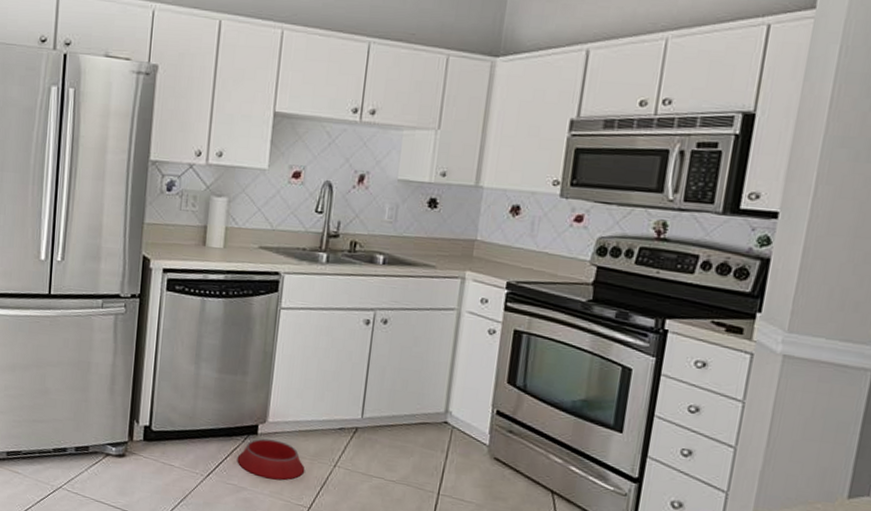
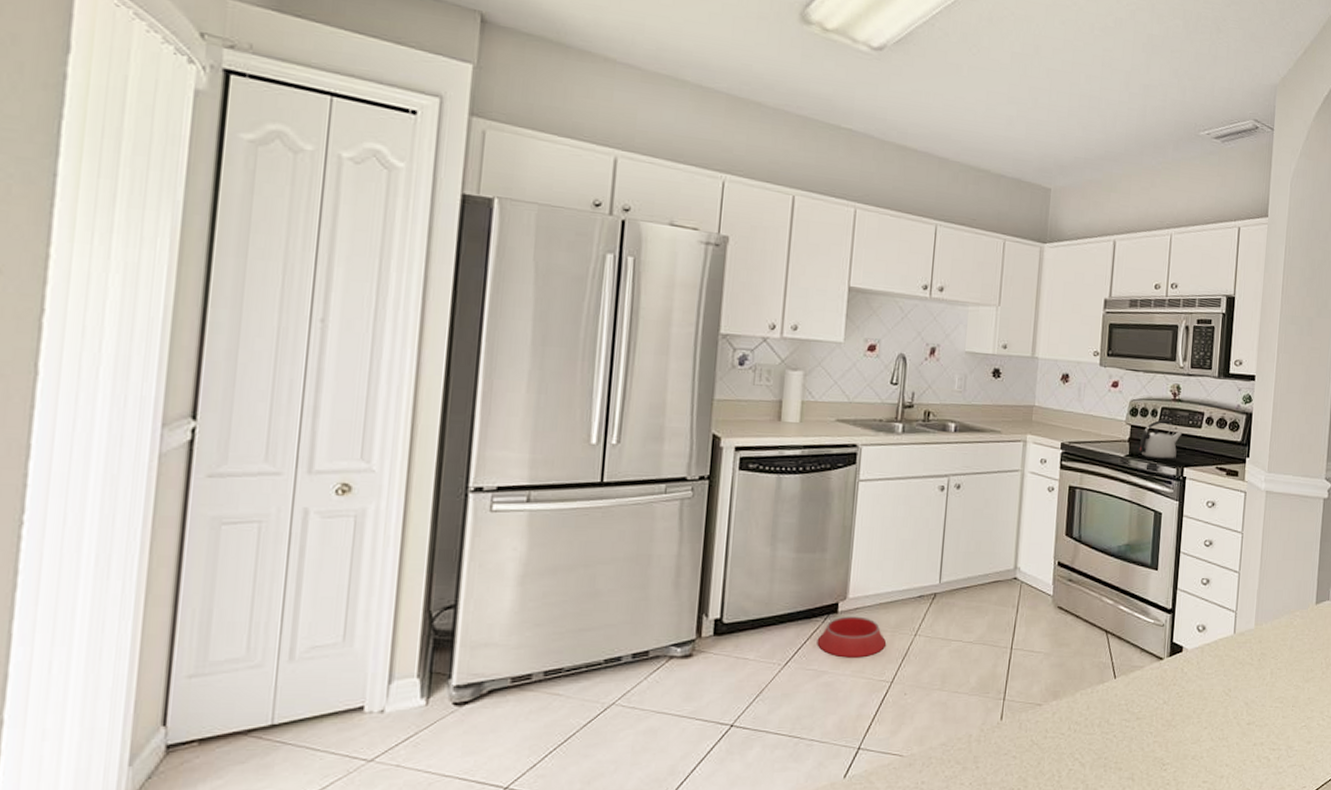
kettle: none [605,261,667,310] -> present [1139,419,1183,461]

